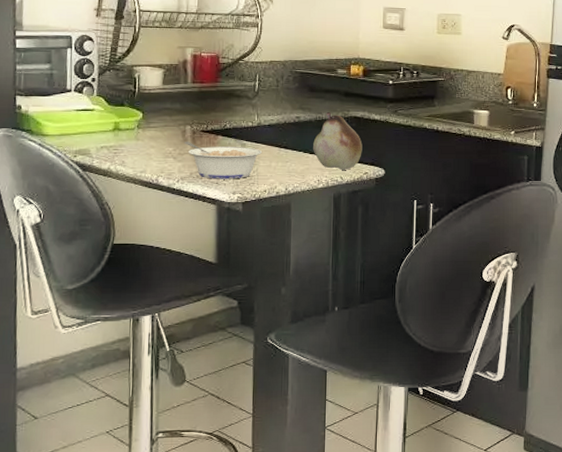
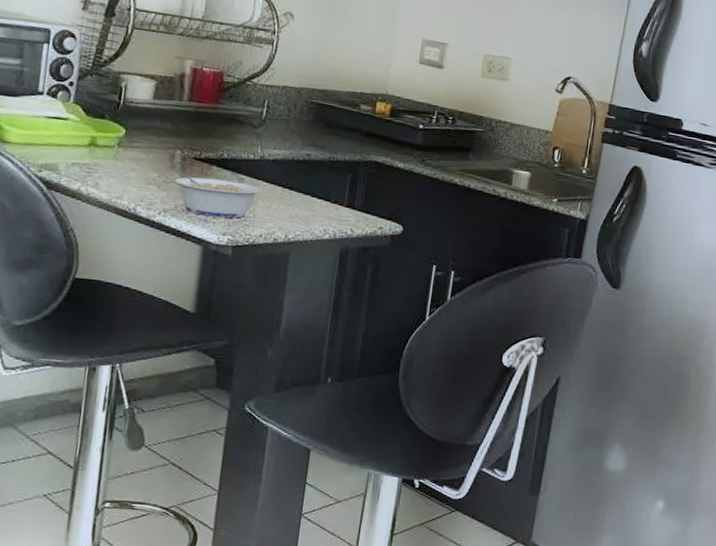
fruit: present [313,112,363,170] -> none [322,153,381,222]

